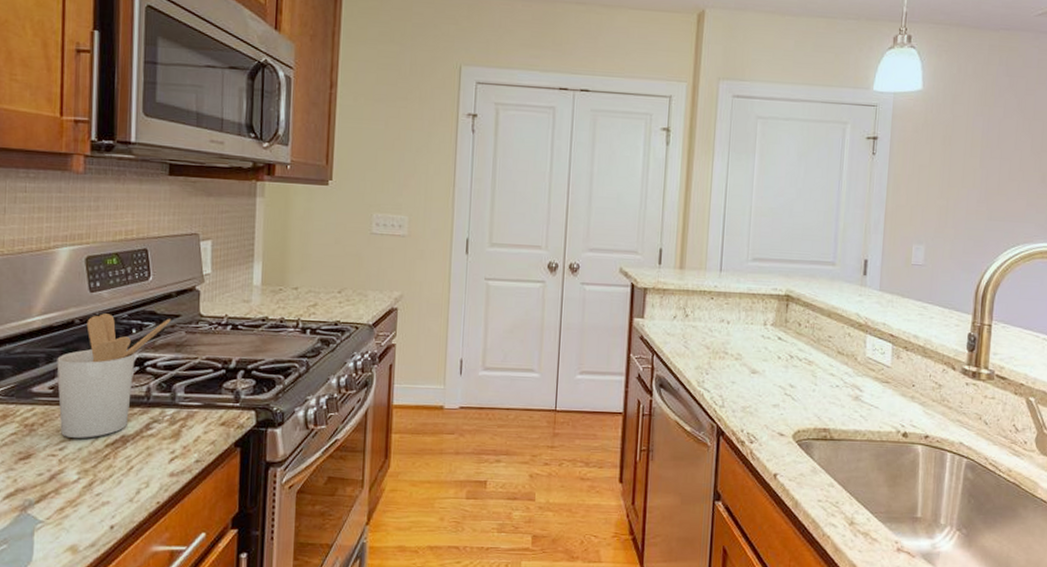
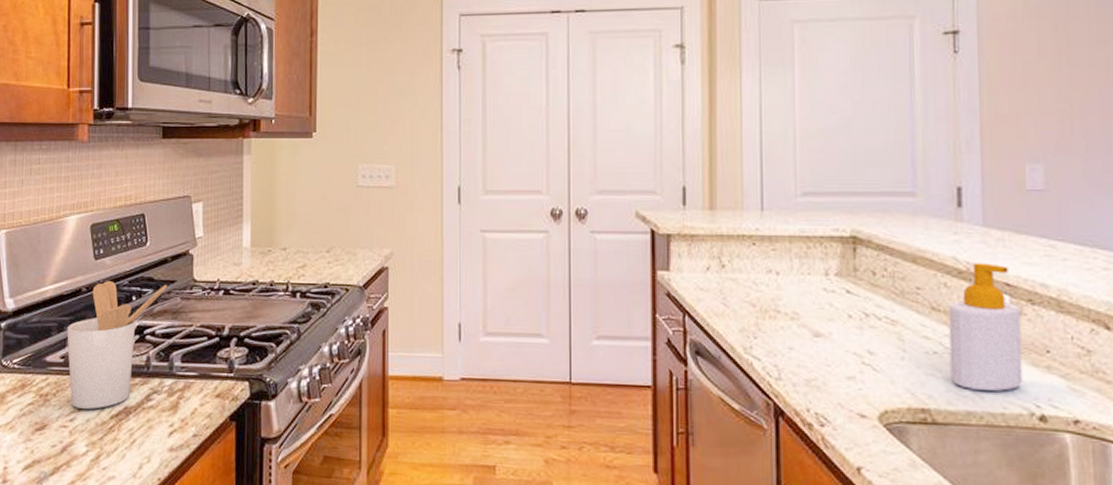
soap bottle: none [846,318,899,416] -> present [948,263,1023,392]

